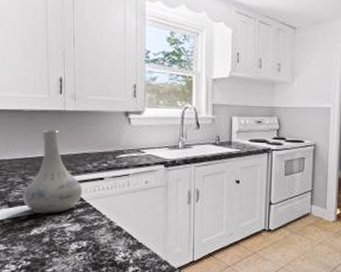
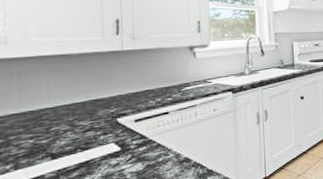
vase: present [23,129,83,214] -> none [71,70,145,161]

